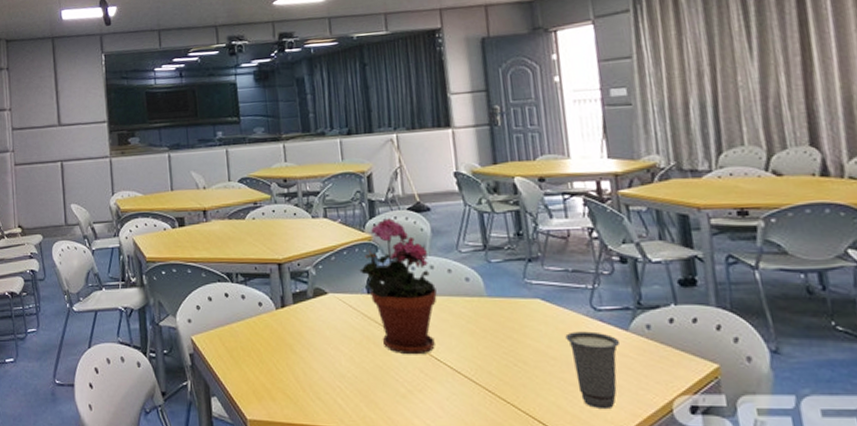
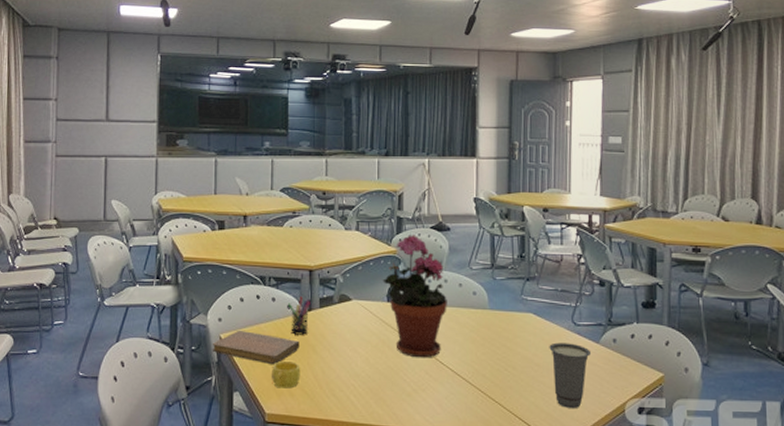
notebook: none [184,331,276,367] -> present [212,330,300,365]
cup: none [249,362,281,392] -> present [272,360,301,389]
pen holder: none [259,292,283,334] -> present [288,296,310,335]

